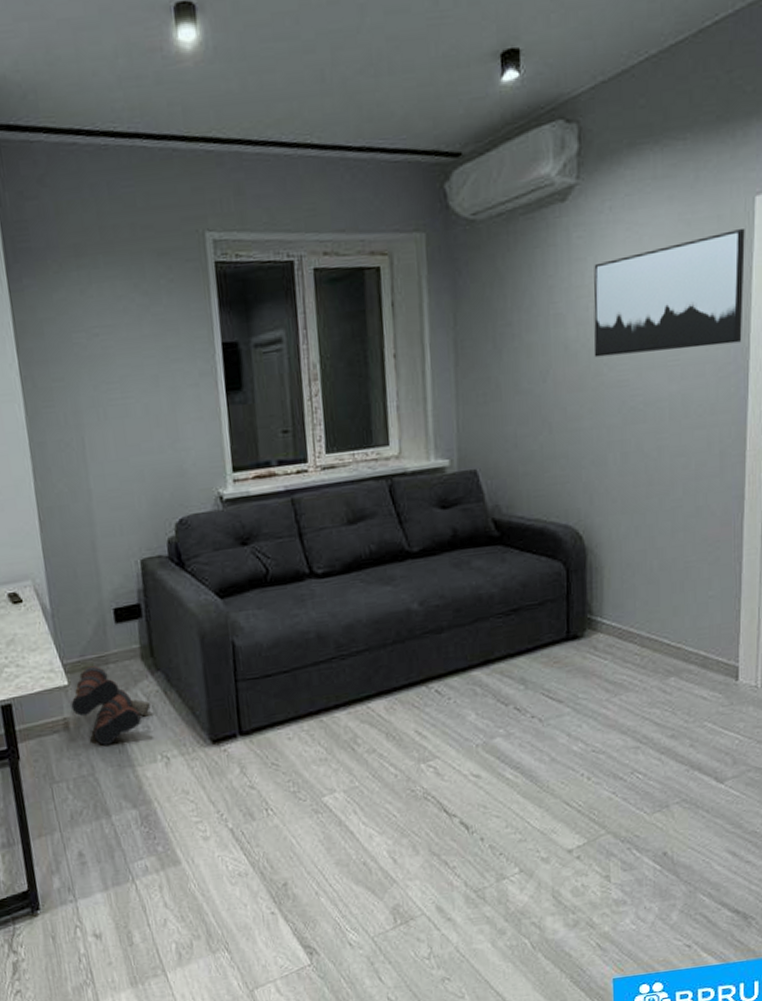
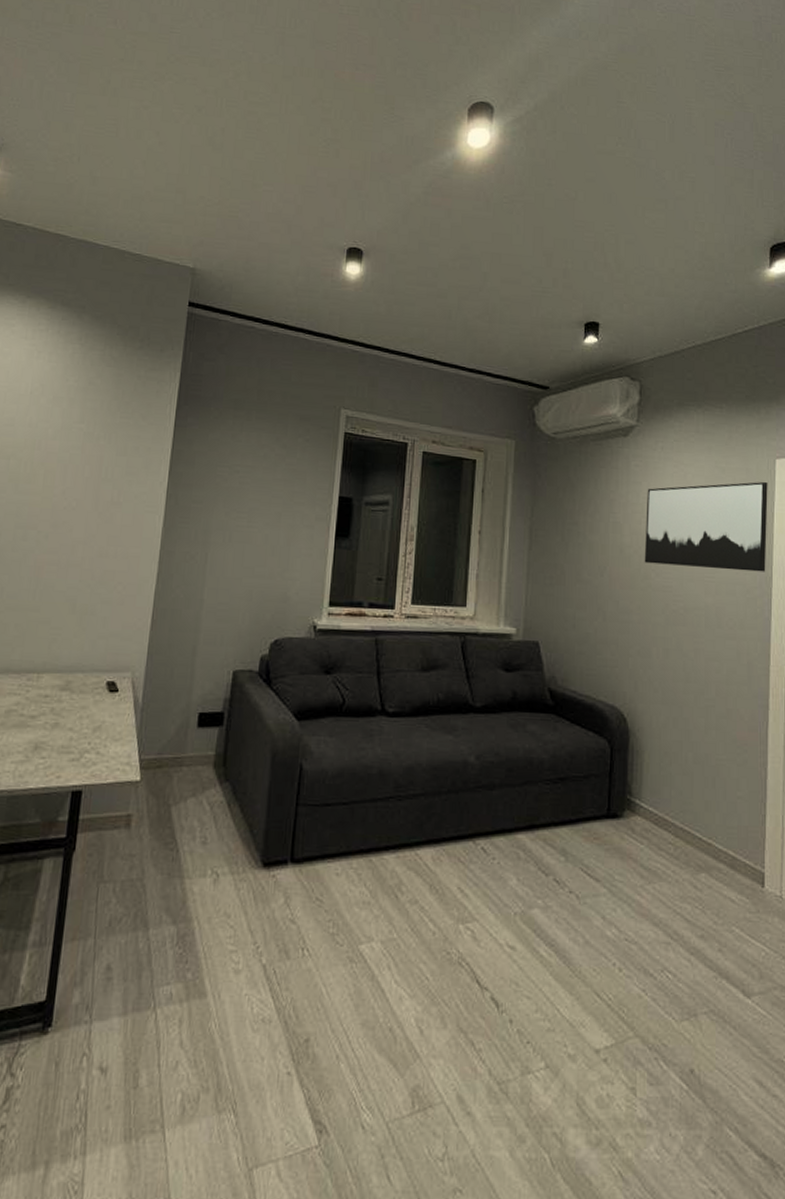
boots: present [71,666,150,745] -> none [137,766,212,850]

